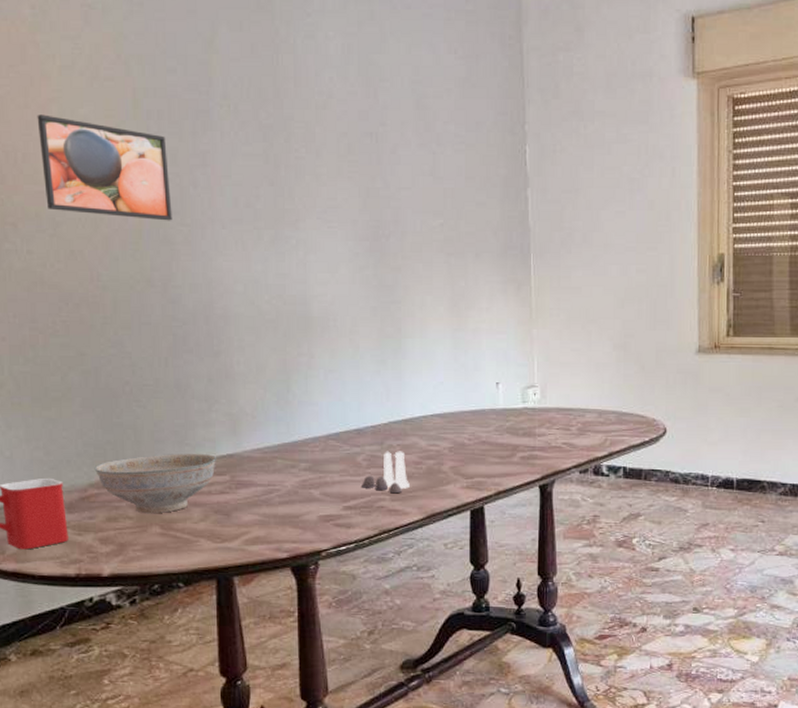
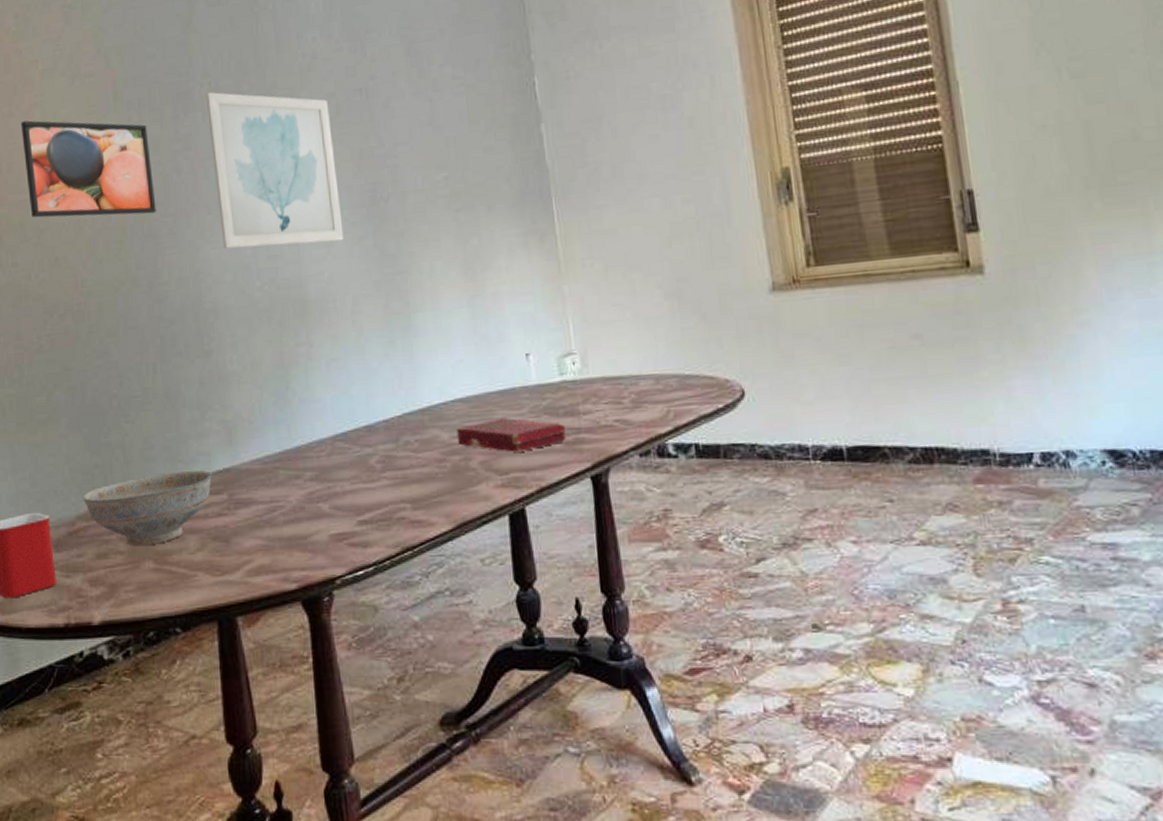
wall art: none [225,114,347,268] -> present [206,92,344,249]
salt and pepper shaker set: present [362,451,410,494] -> none [377,447,433,501]
book: none [433,433,523,461] -> present [456,418,567,452]

